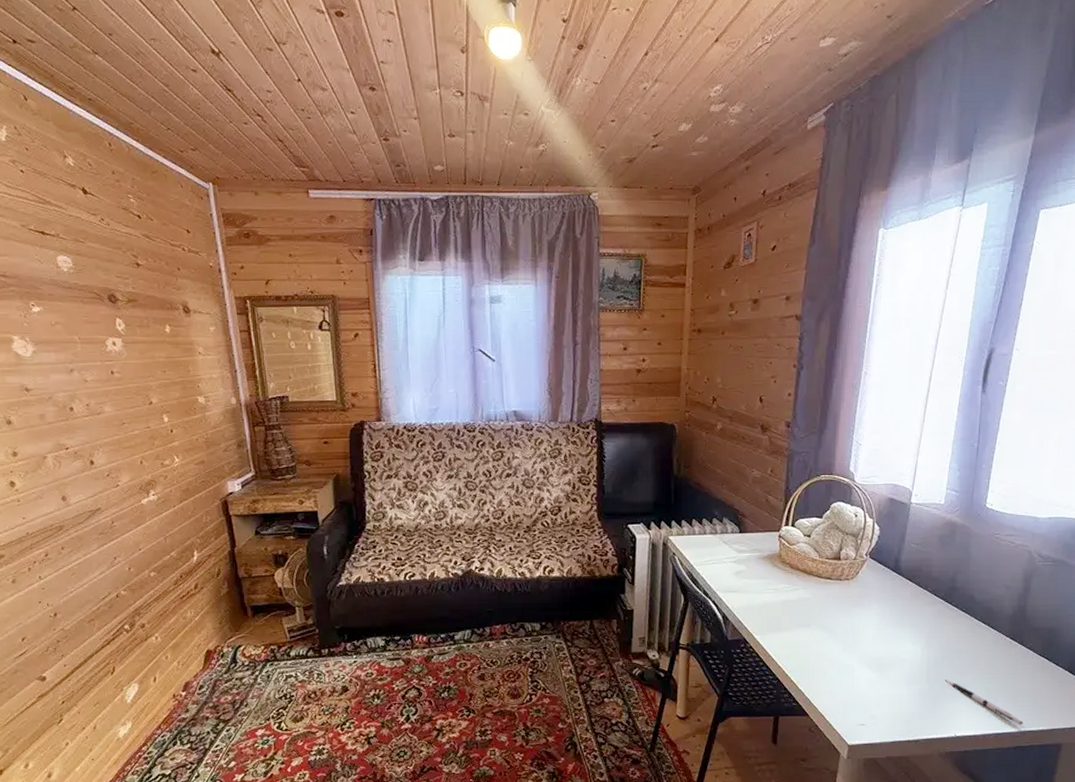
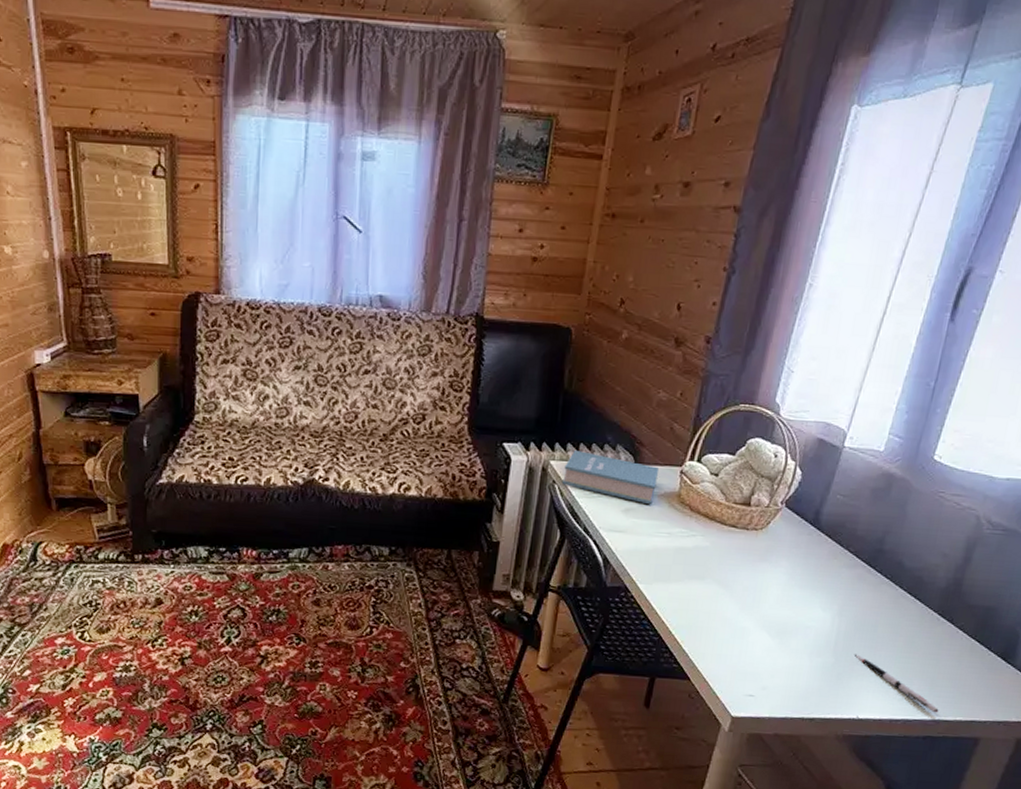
book: none [680,525,761,567] -> present [561,449,660,505]

